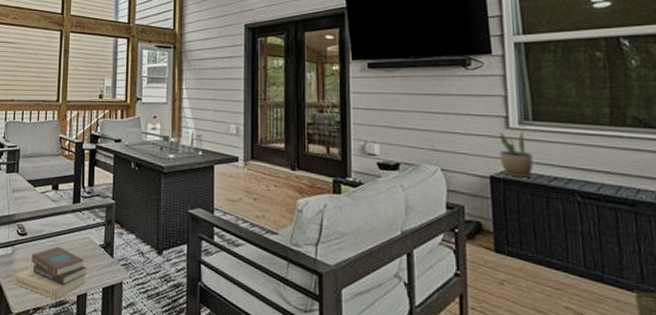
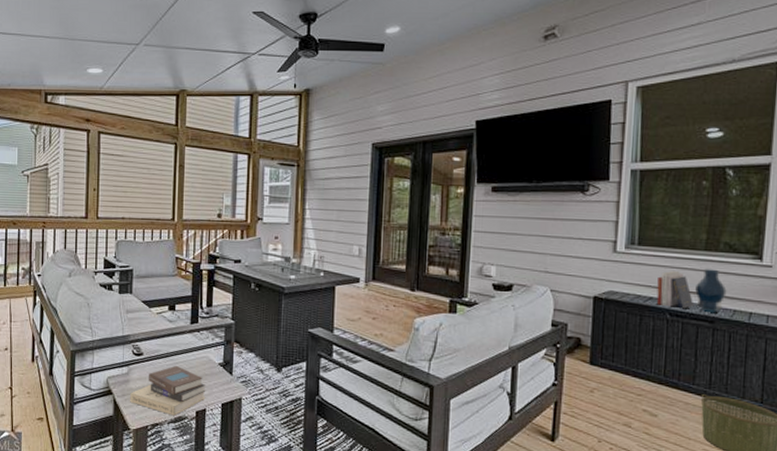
potted plant: present [499,132,534,178] -> none [604,255,634,298]
books: none [560,147,608,191] -> present [656,270,695,309]
vase: none [606,145,645,196] -> present [695,269,727,314]

